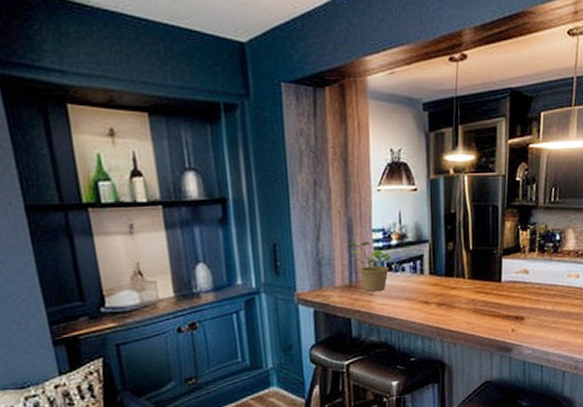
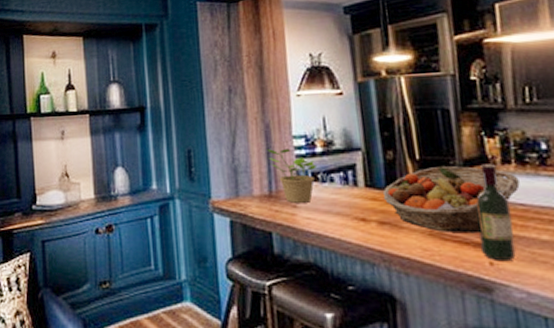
fruit basket: none [442,255,539,309] -> present [382,166,520,234]
wine bottle: none [508,252,530,328] -> present [476,164,516,262]

